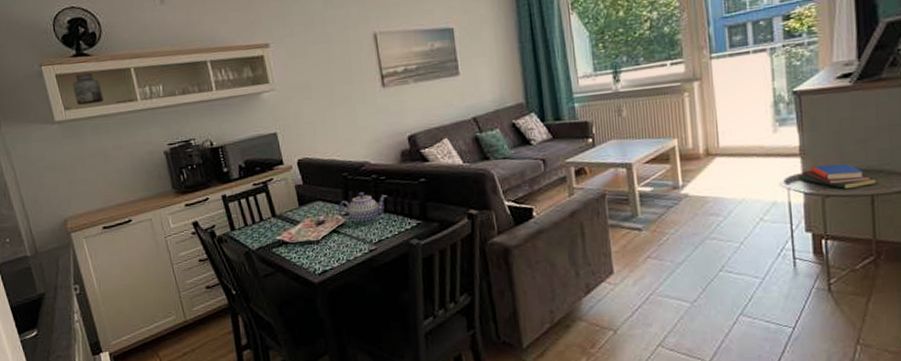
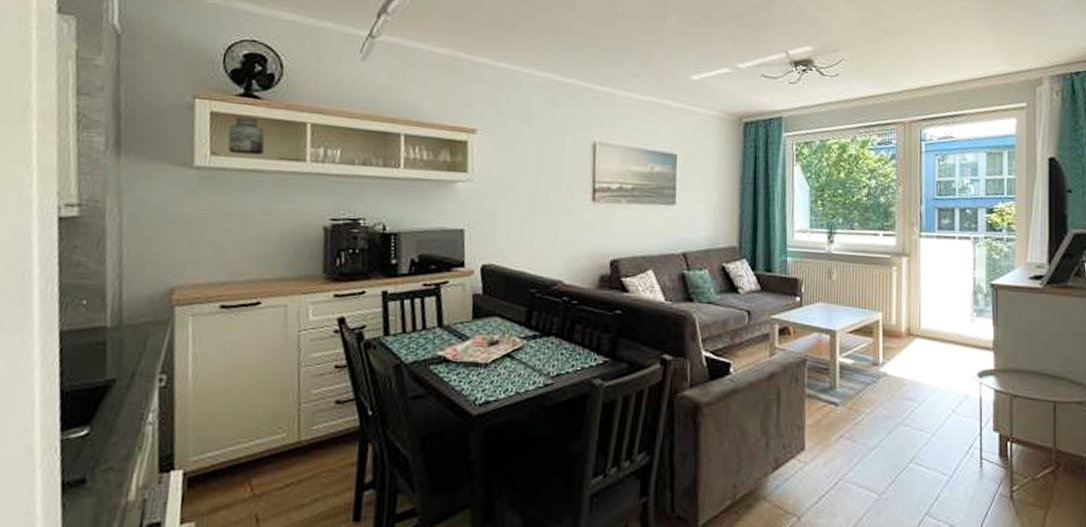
teapot: present [338,192,387,226] -> none [517,315,576,354]
book: present [798,163,878,190] -> none [990,363,1060,393]

